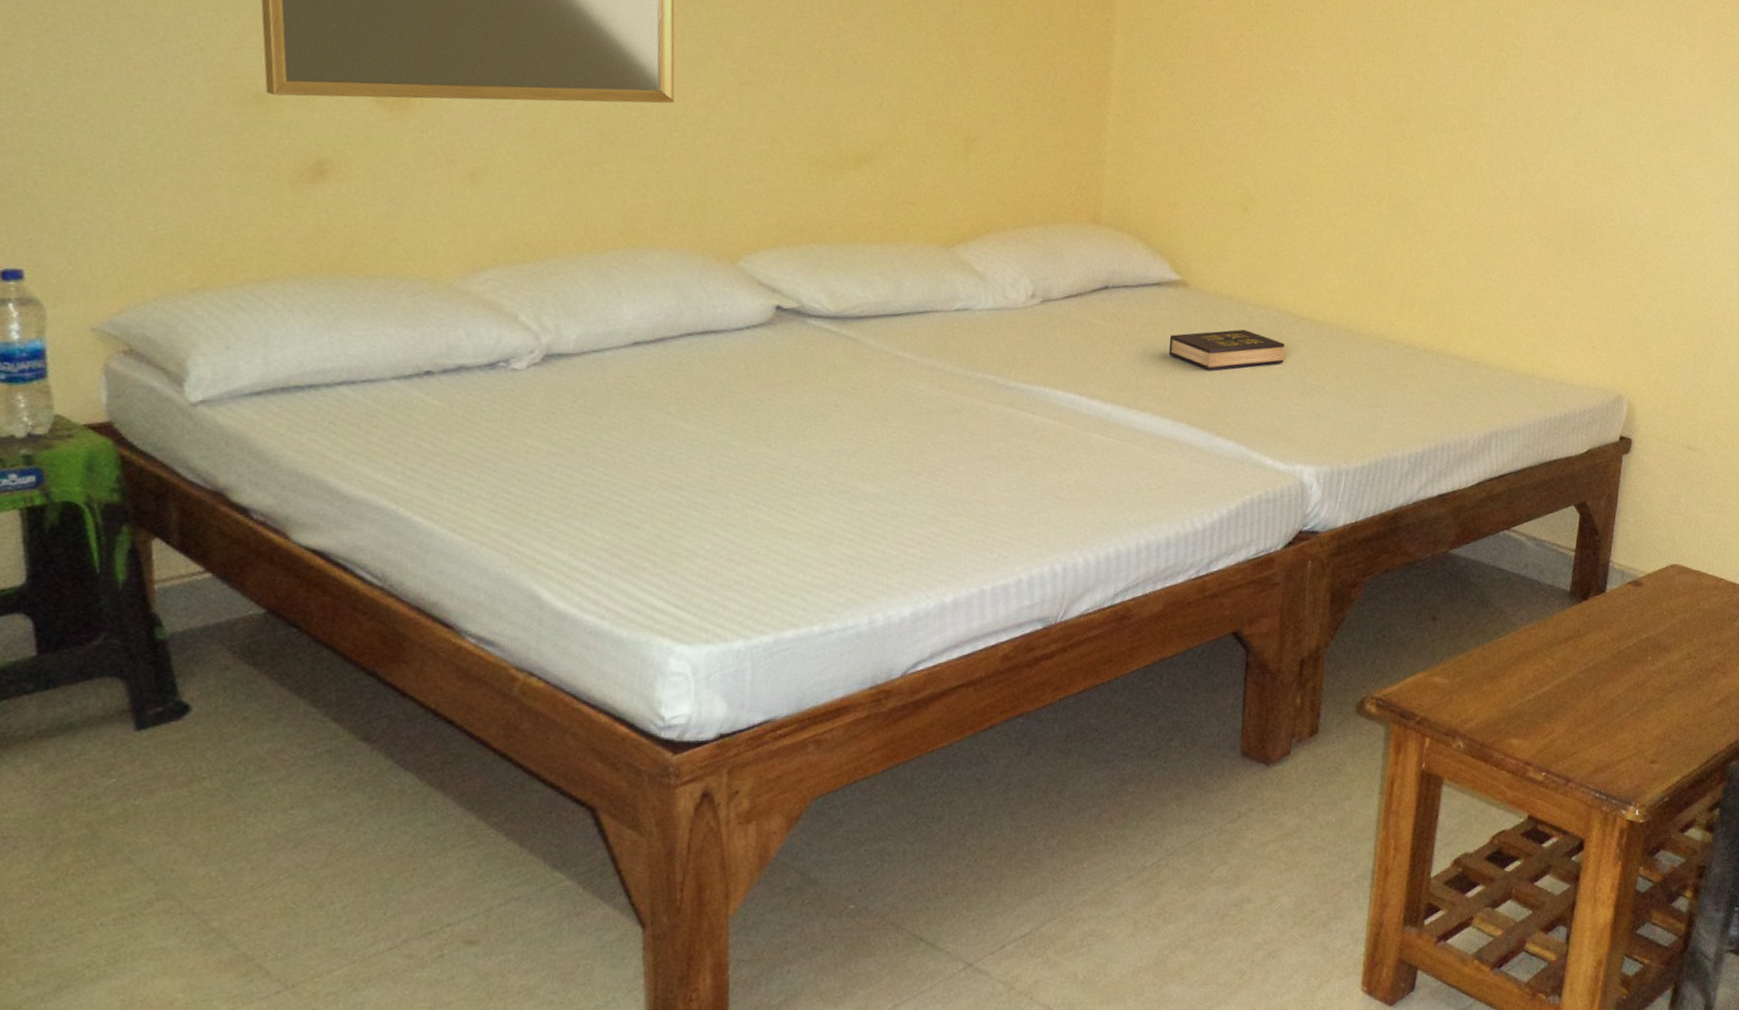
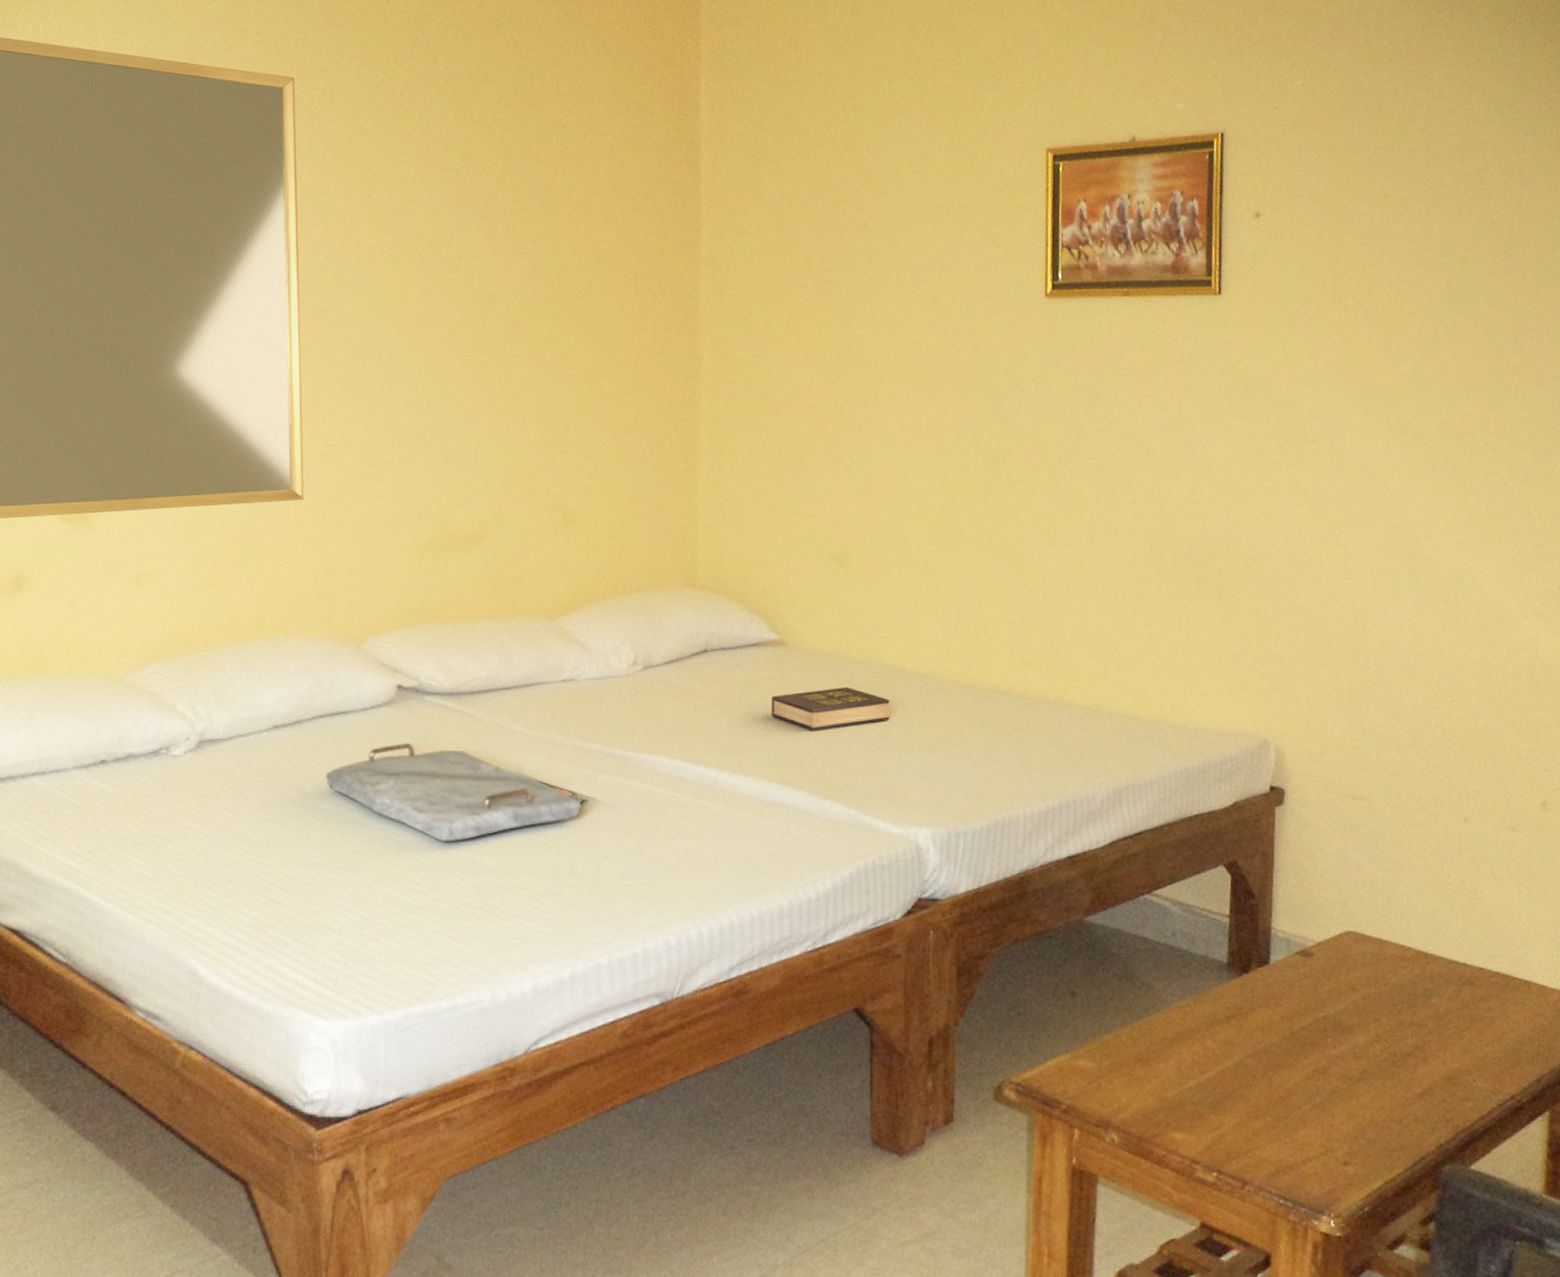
serving tray: none [691,366,976,467] -> present [325,743,586,841]

